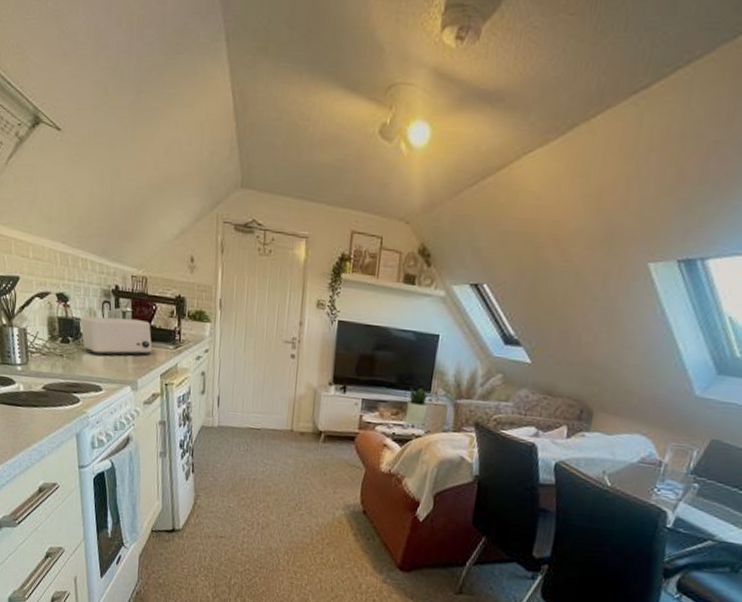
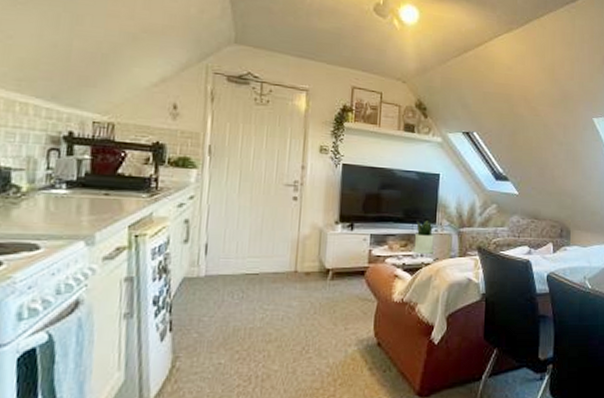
toaster: present [80,316,153,356] -> none [11,165,119,210]

